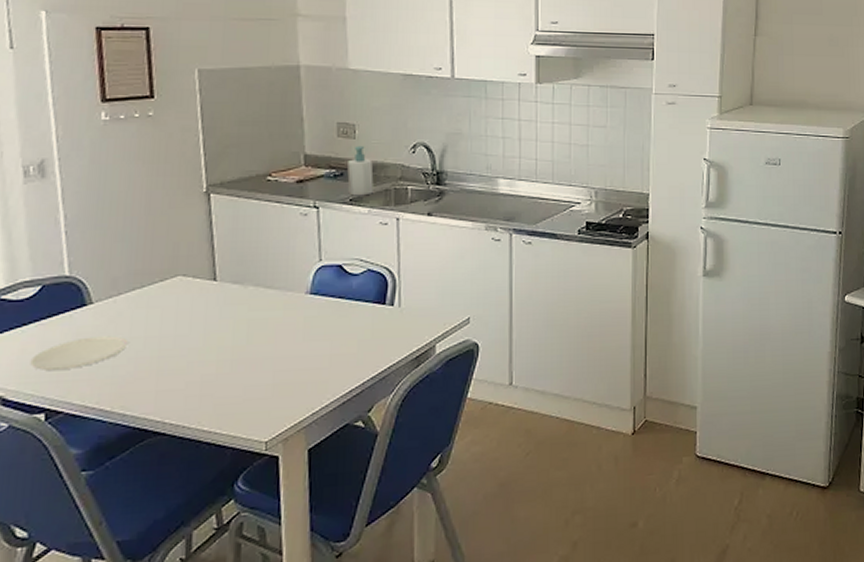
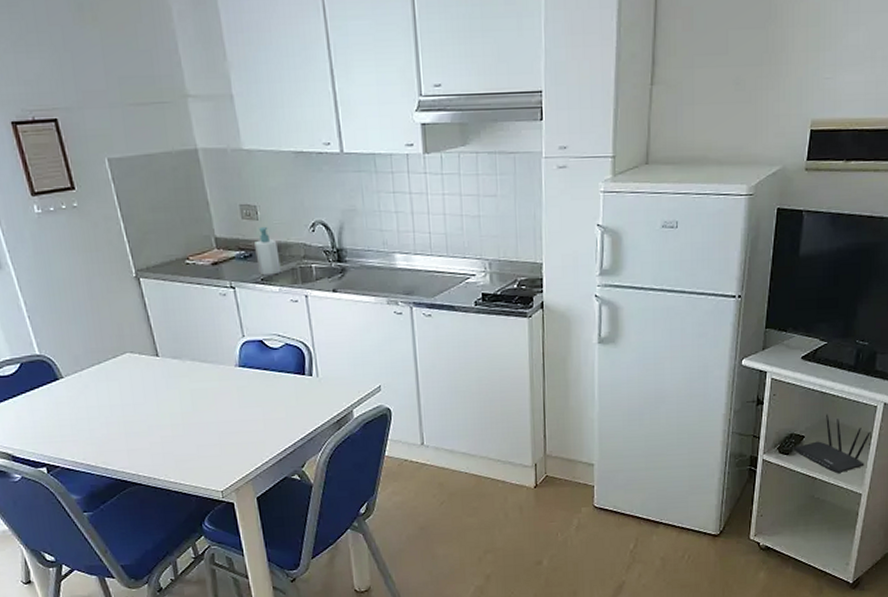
plate: present [30,336,129,370] -> none [25,404,98,433]

